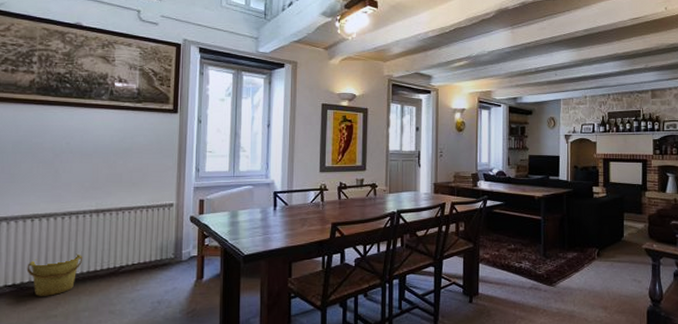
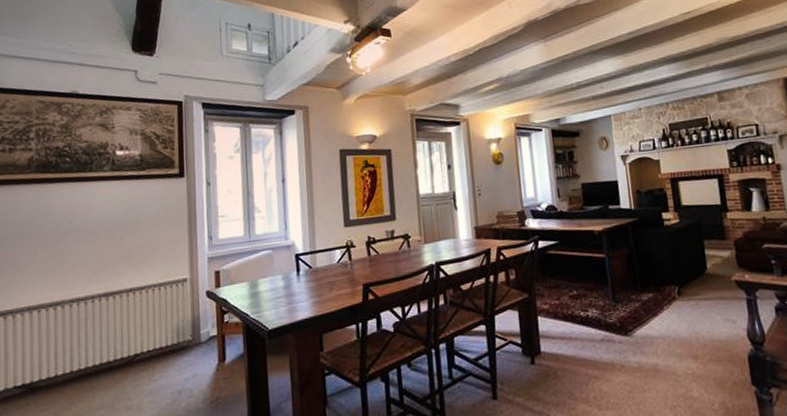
bucket: present [26,254,83,296] -> none [36,344,95,396]

